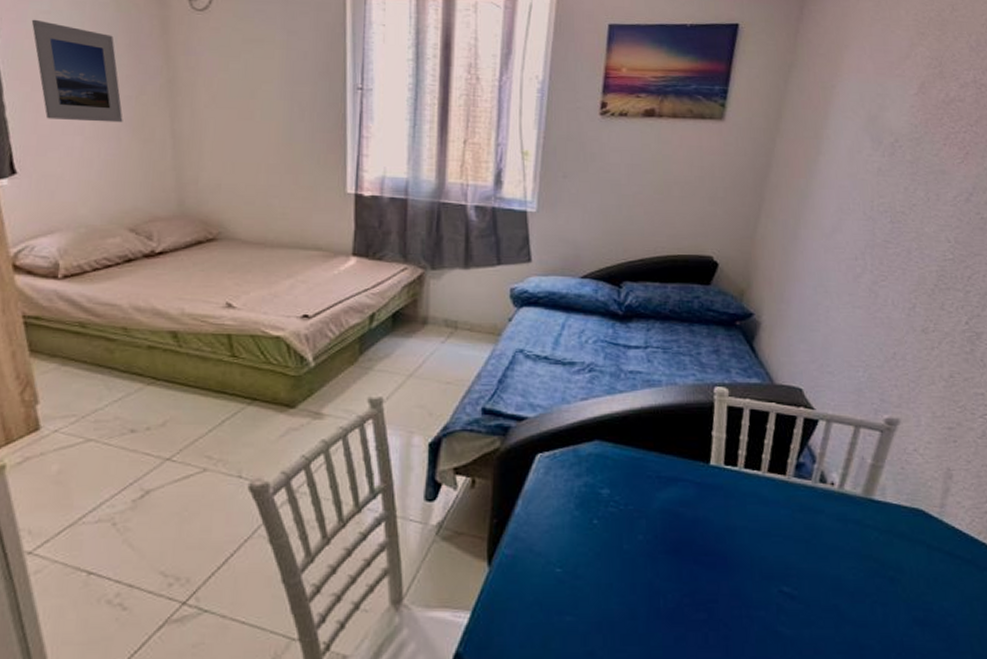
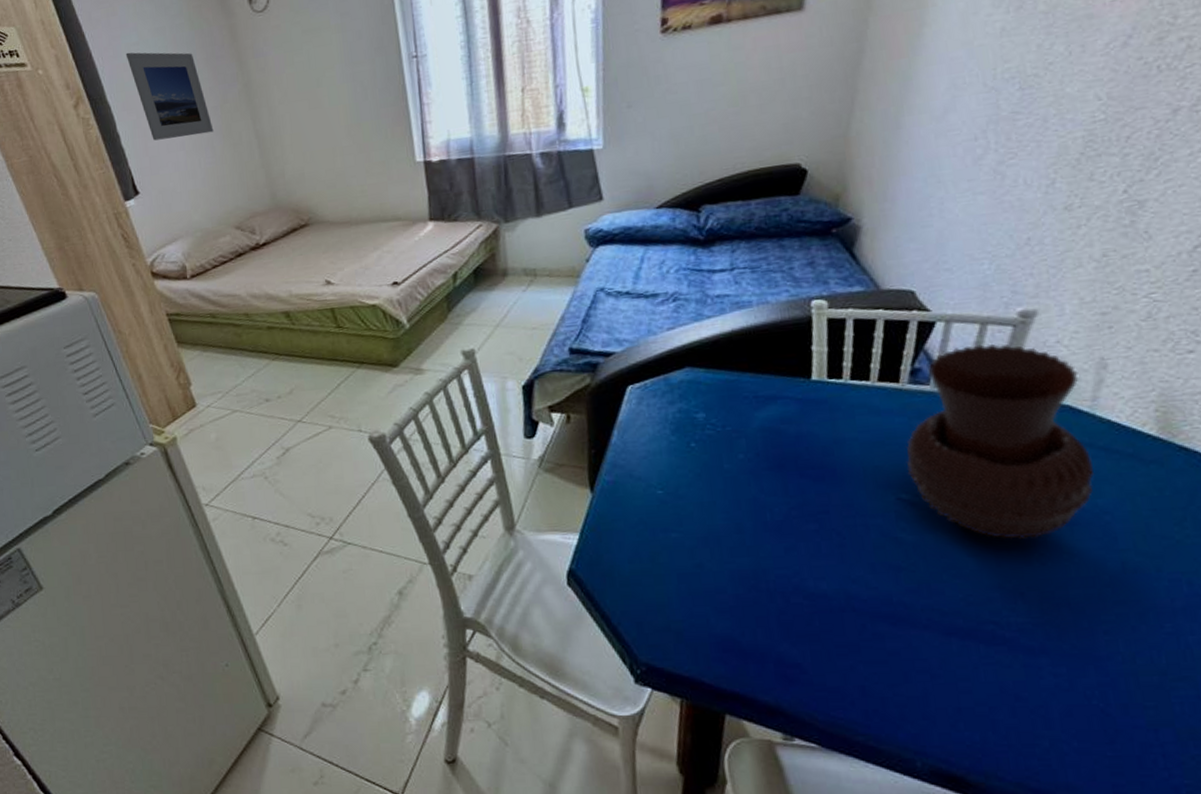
vase: none [789,445,941,638] -> present [907,344,1094,539]

